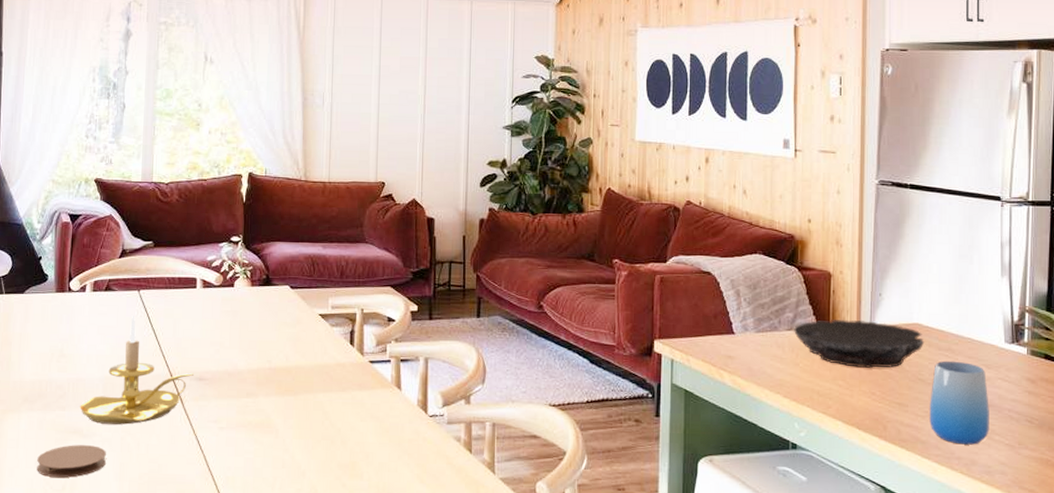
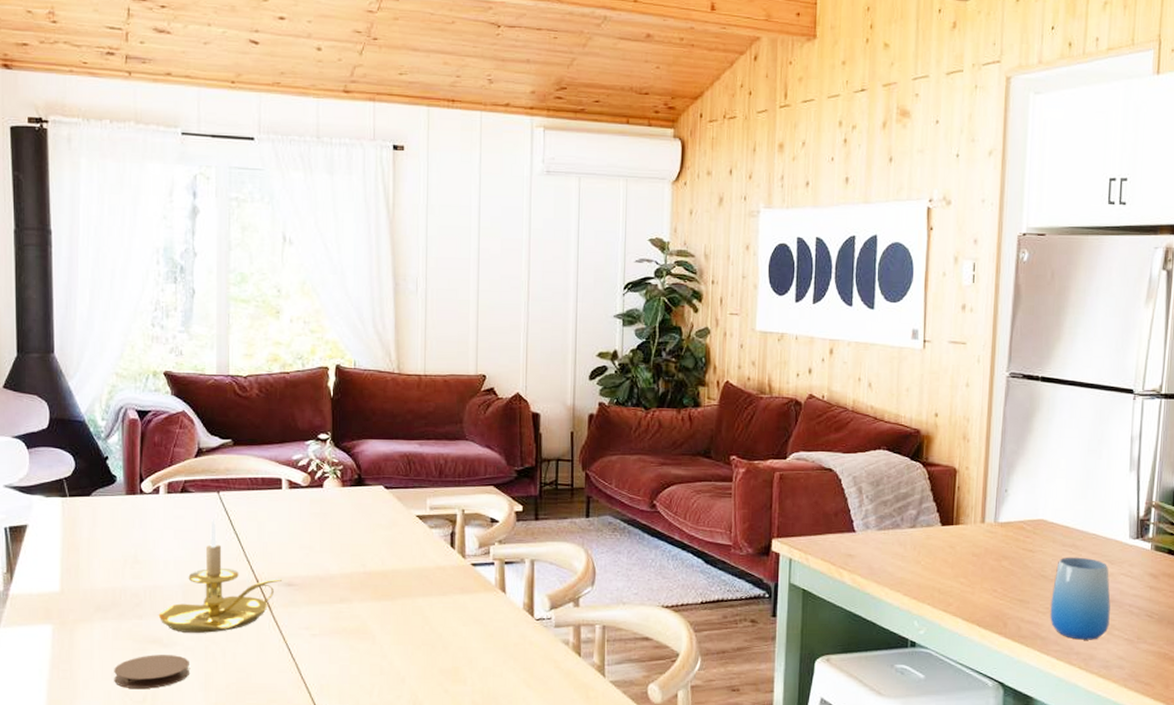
bowl: present [793,319,925,368] -> none [915,516,1049,565]

